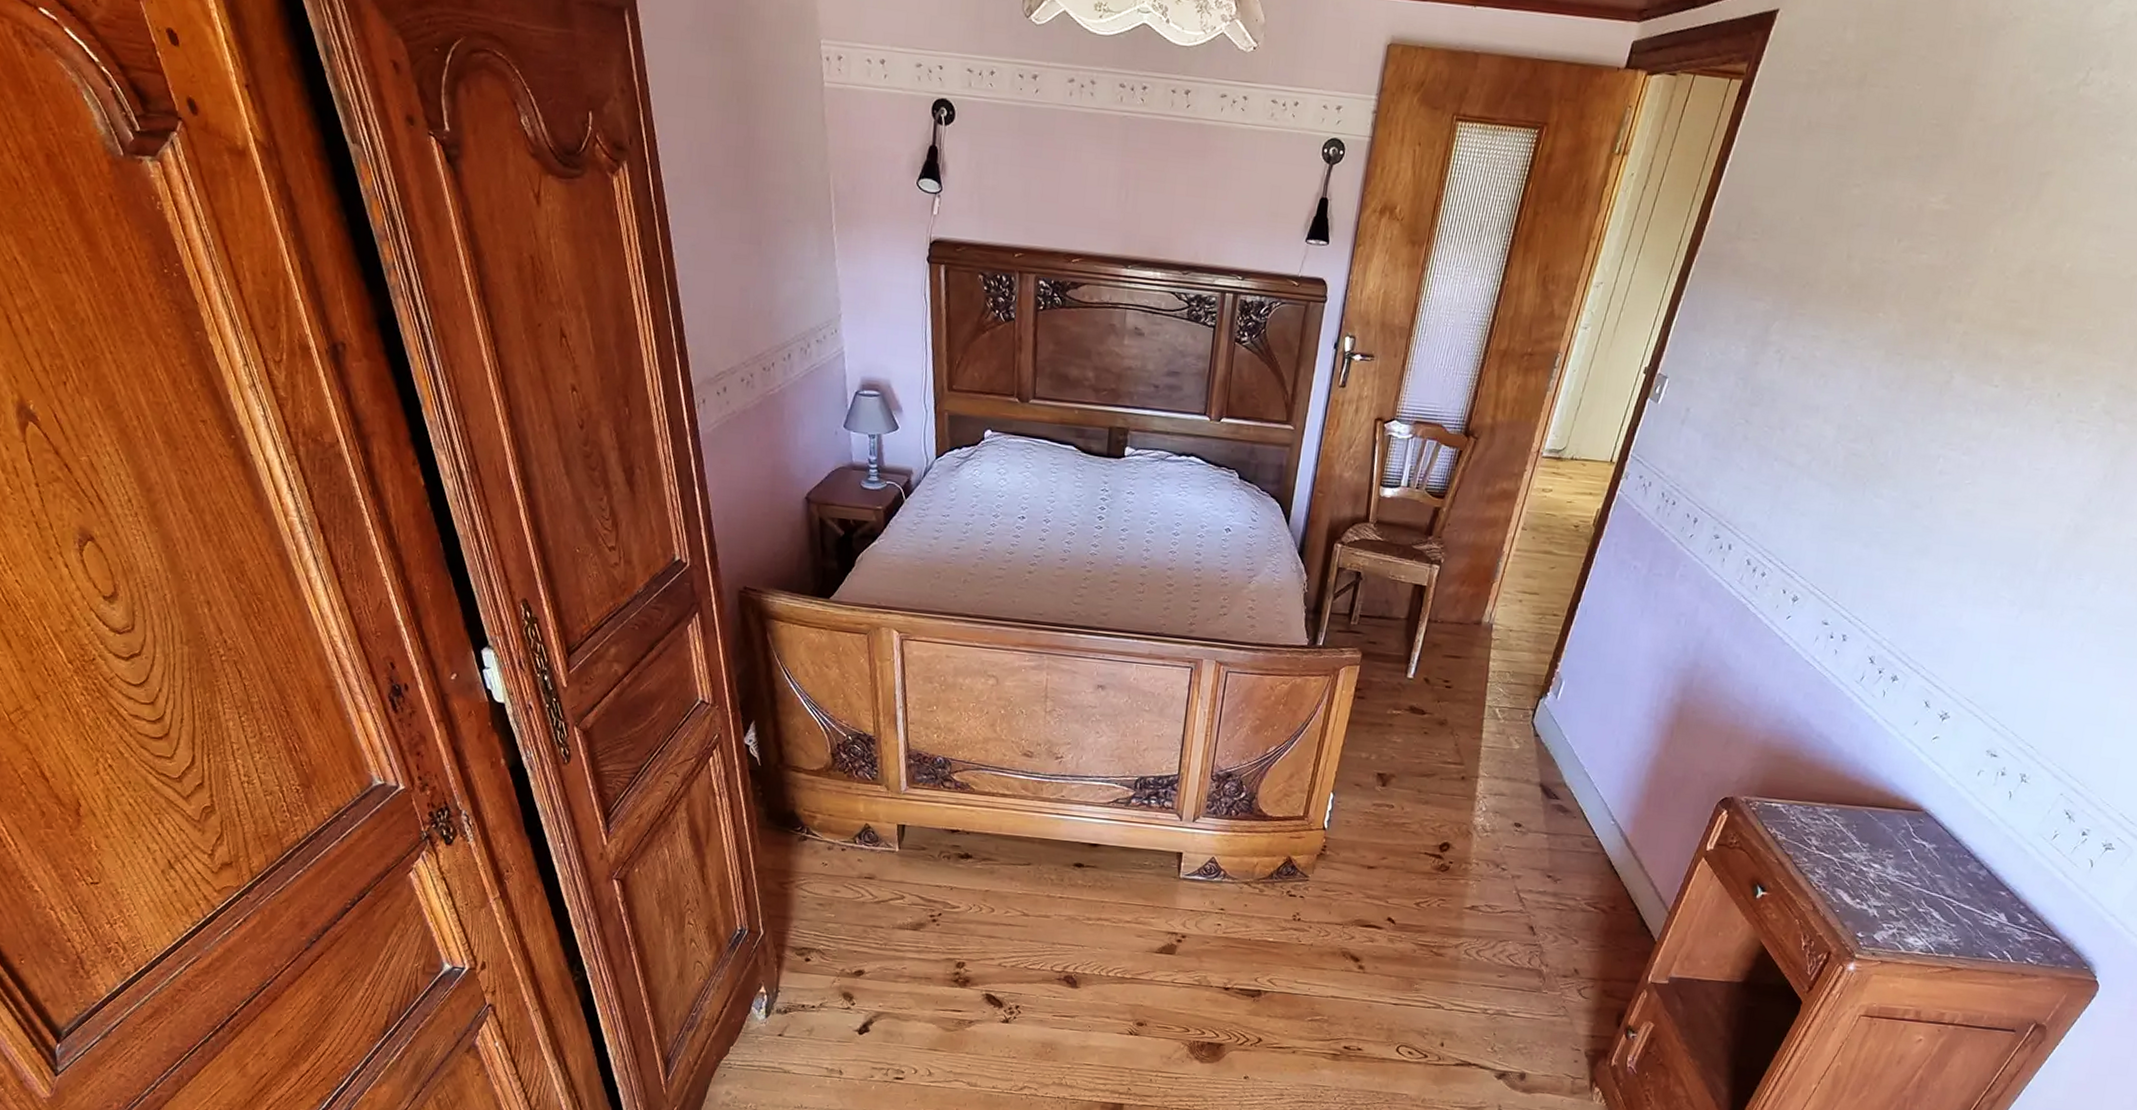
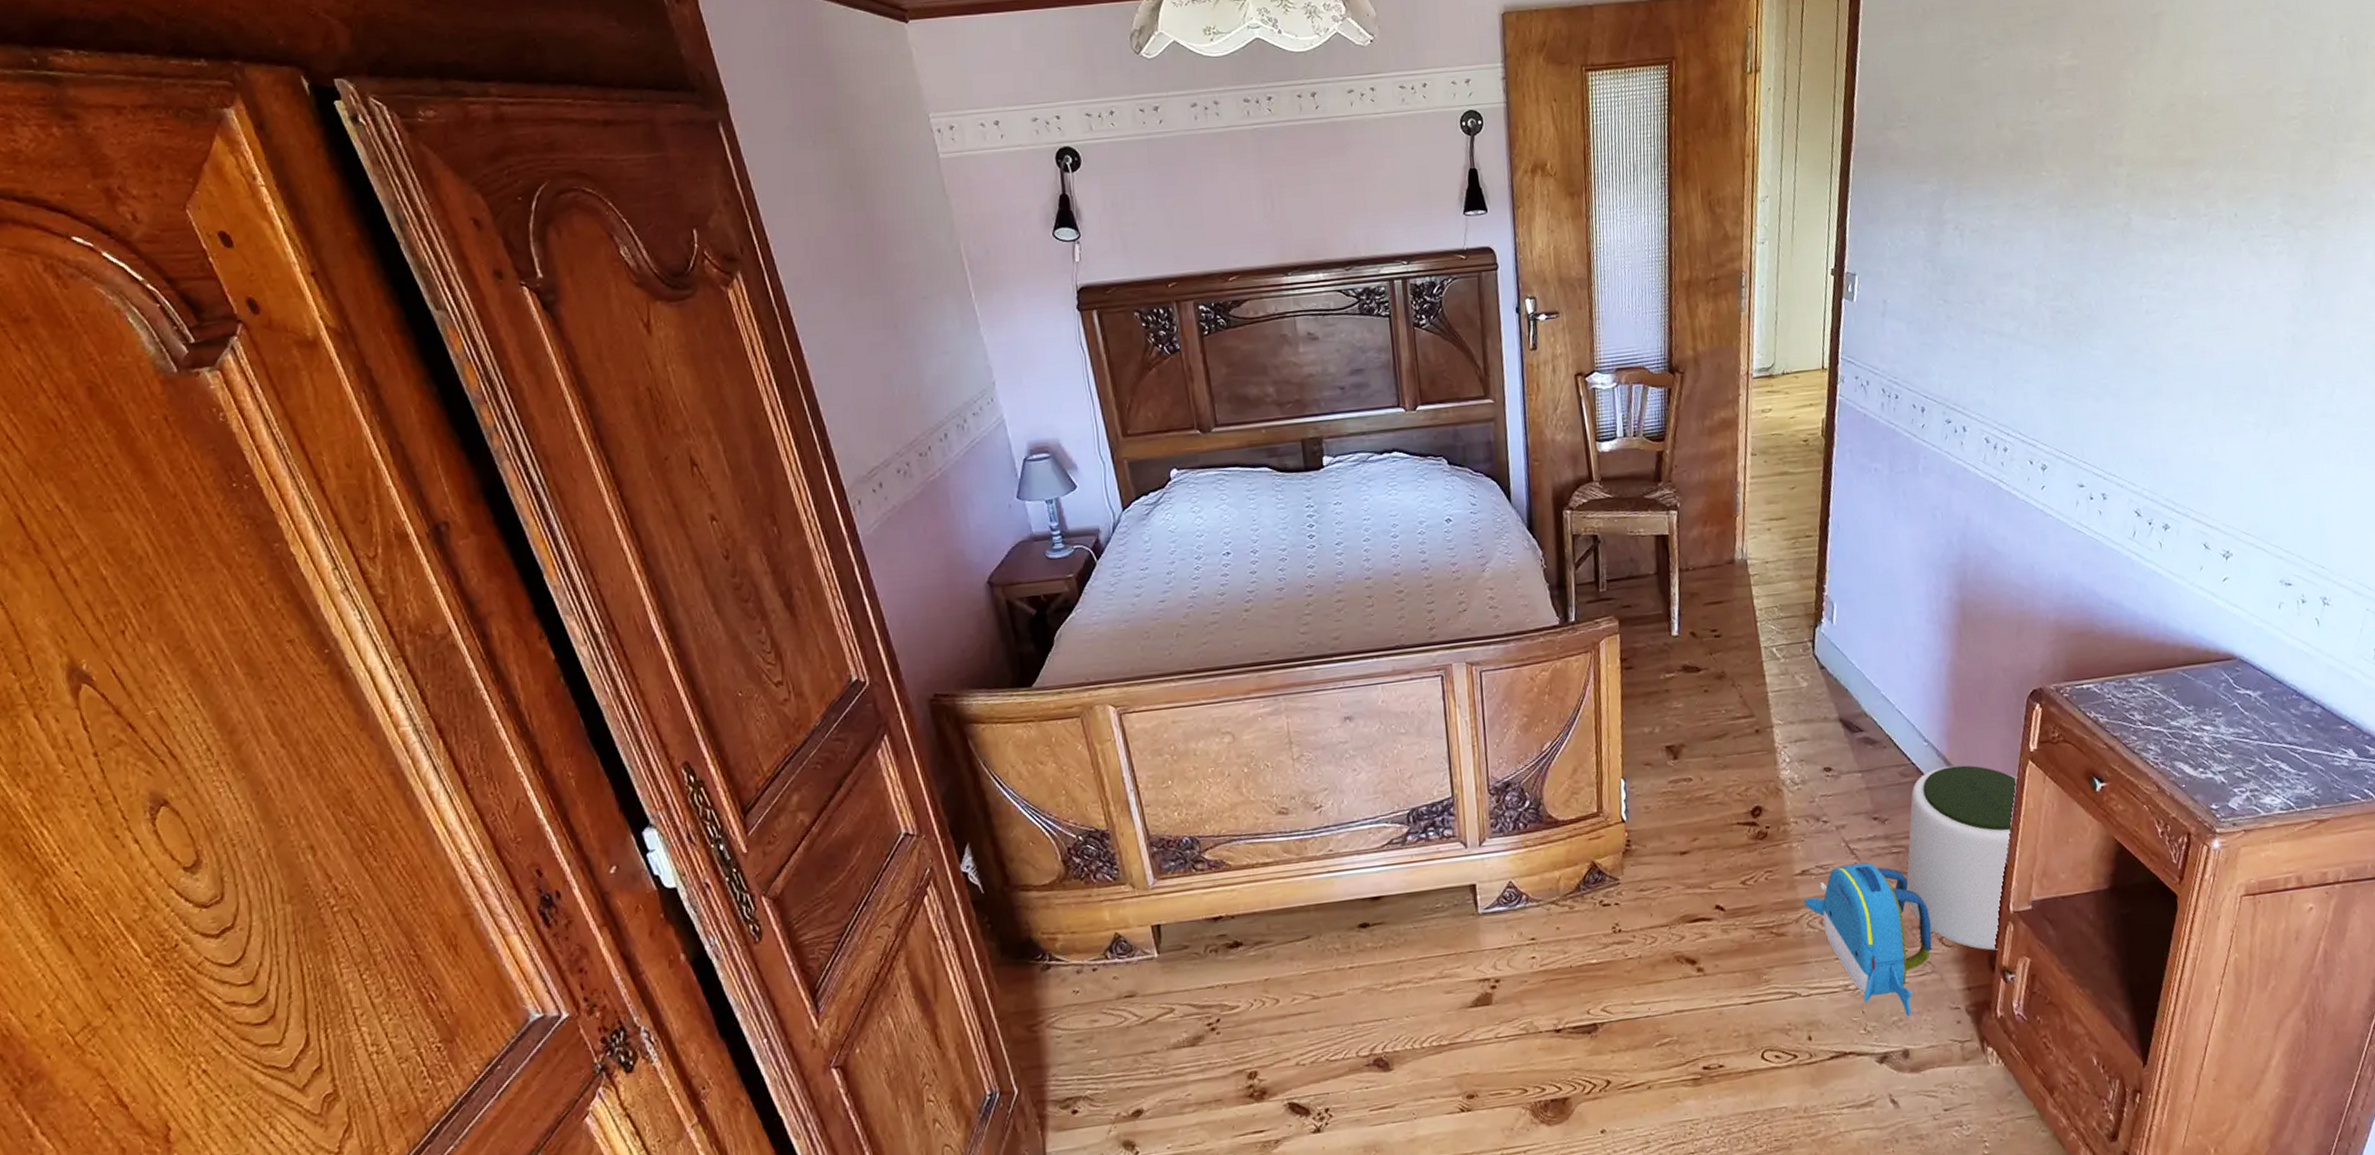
backpack: none [1466,909,1576,1047] -> present [1804,862,1932,1017]
plant pot: none [1559,846,1688,1011] -> present [1906,765,2017,951]

